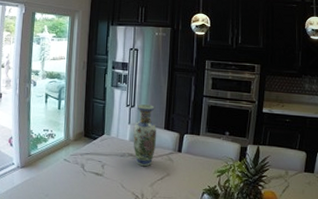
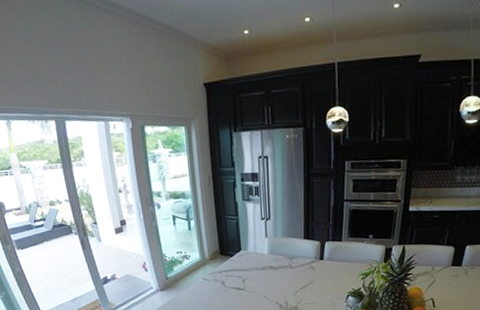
vase: present [133,104,157,167] -> none [271,215,297,278]

